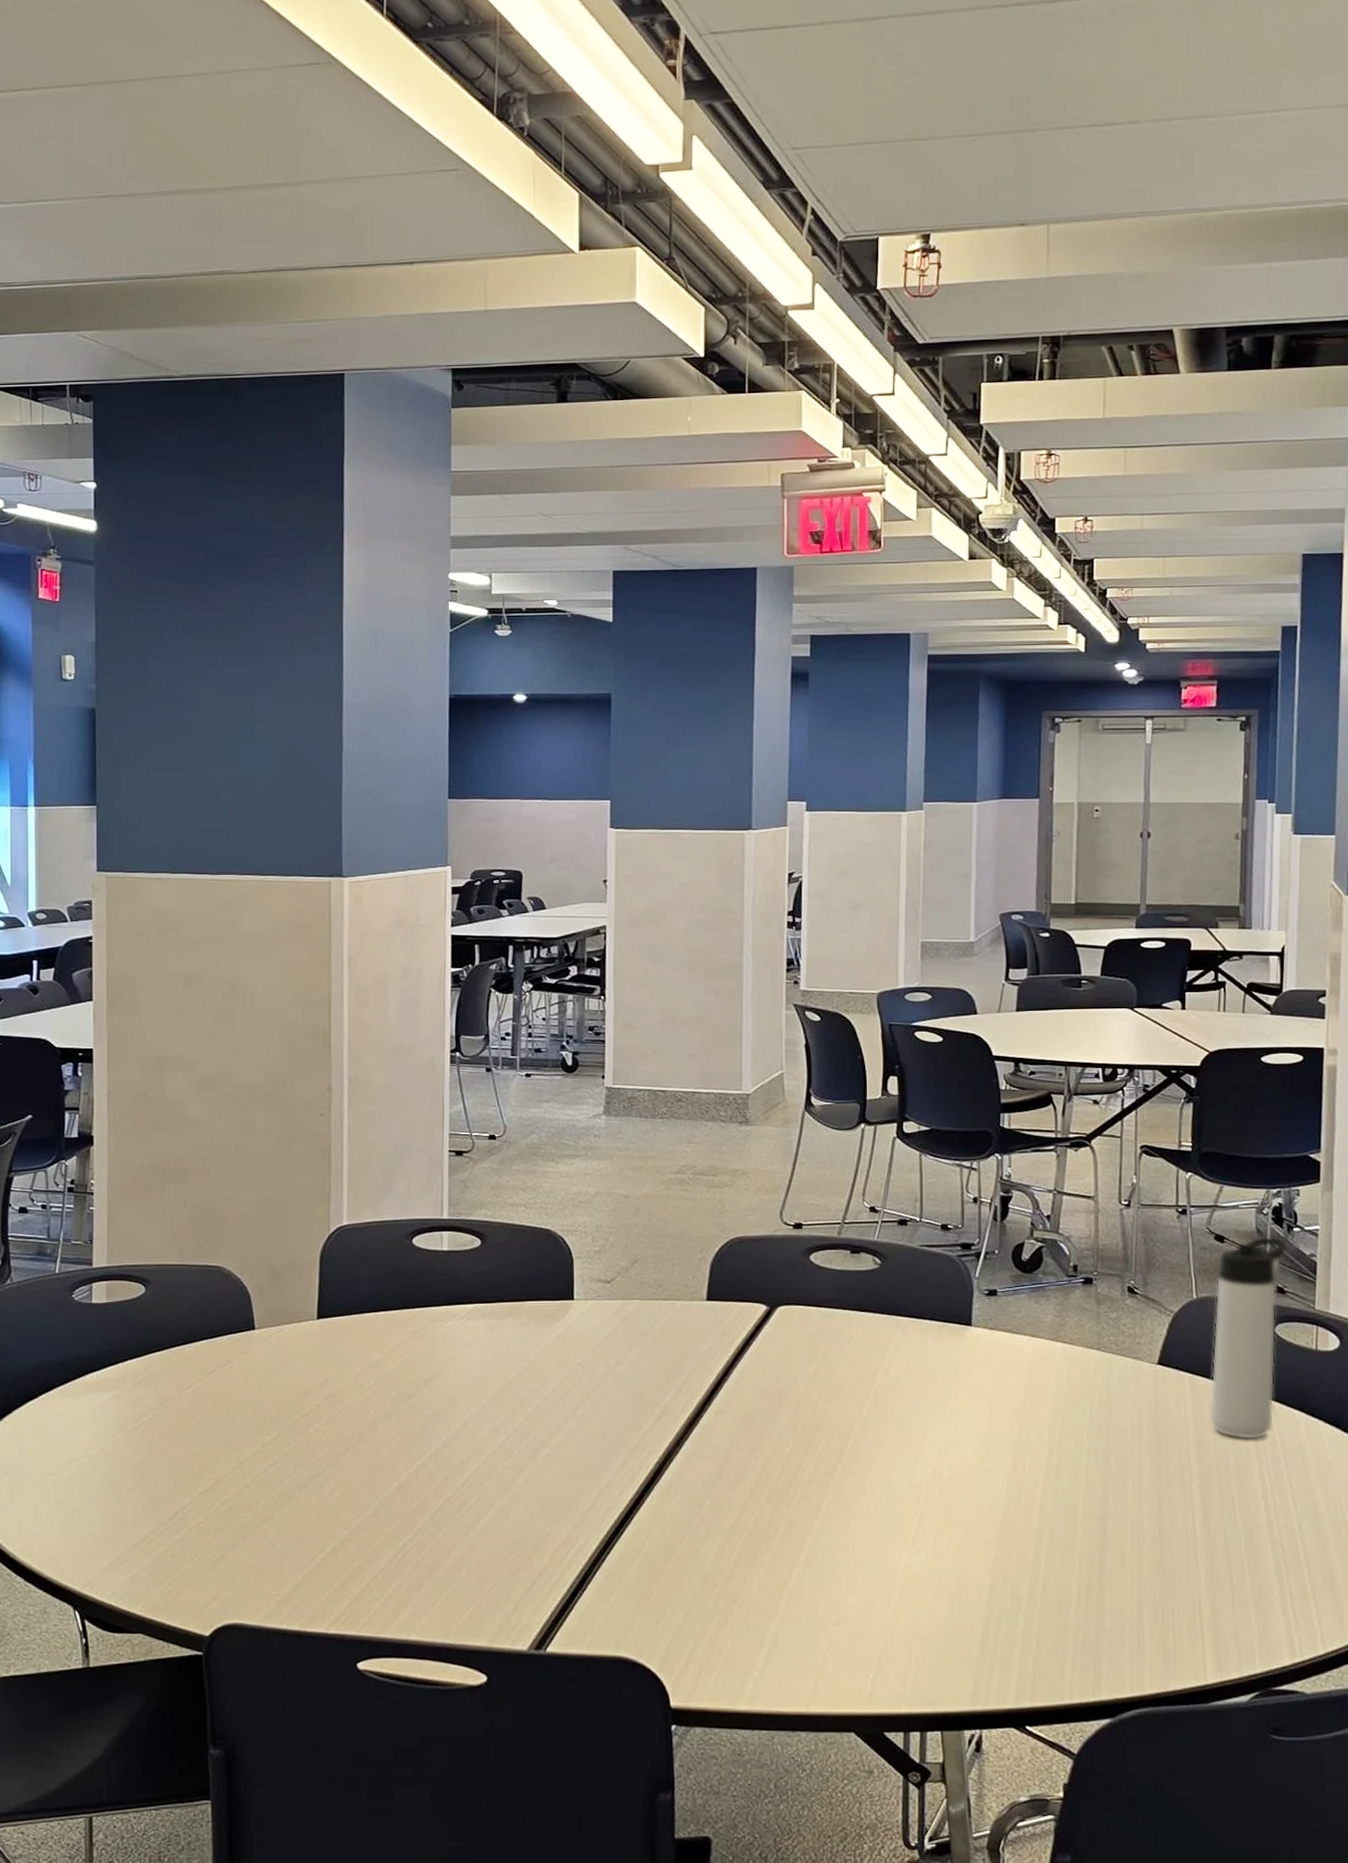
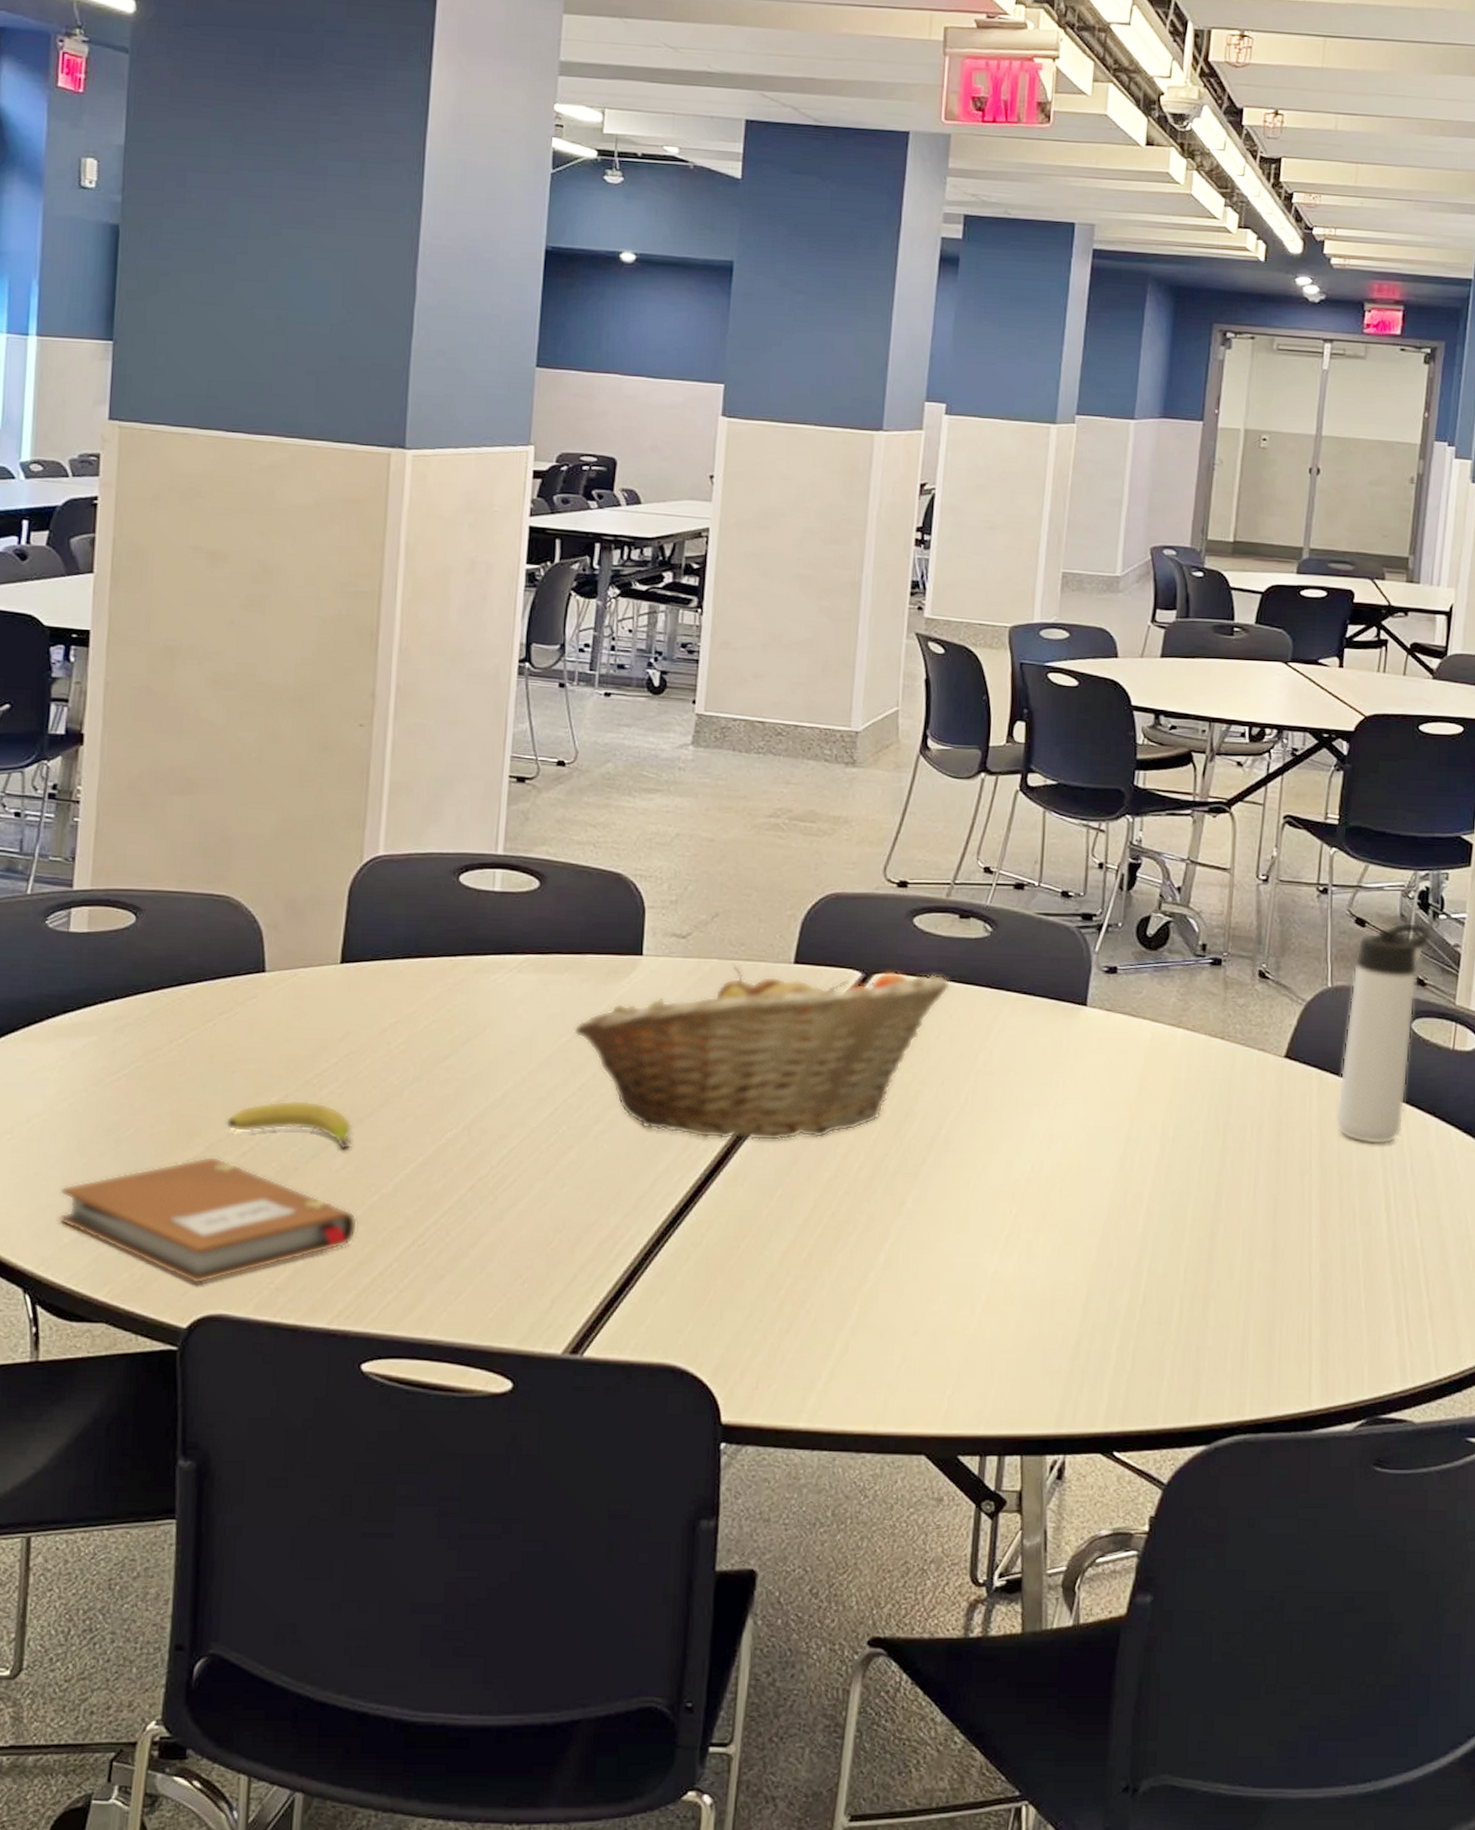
notebook: none [98,1488,346,1598] -> present [59,1156,358,1285]
fruit: none [230,1437,336,1479] -> present [225,1099,352,1150]
fruit basket: none [519,1303,847,1458] -> present [574,966,951,1141]

